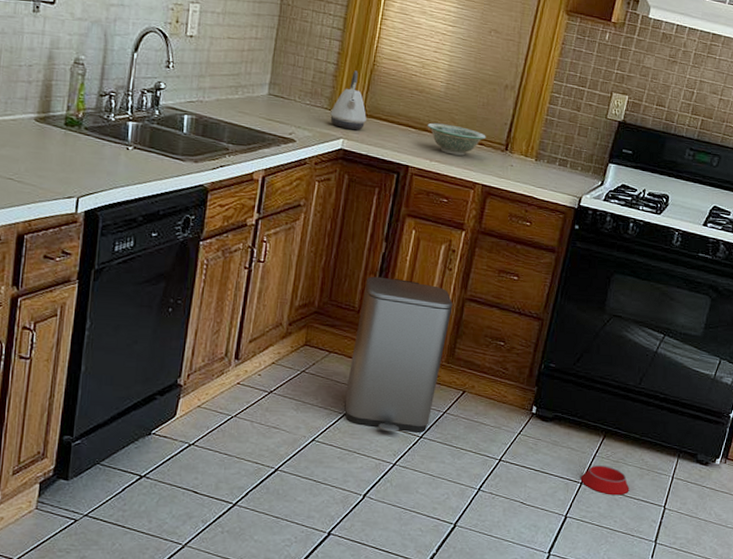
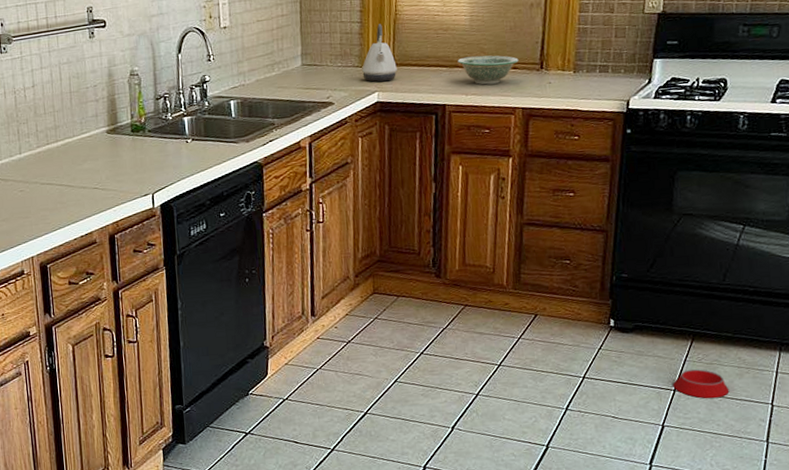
pedal bin: present [344,276,453,432] -> none [418,215,511,364]

